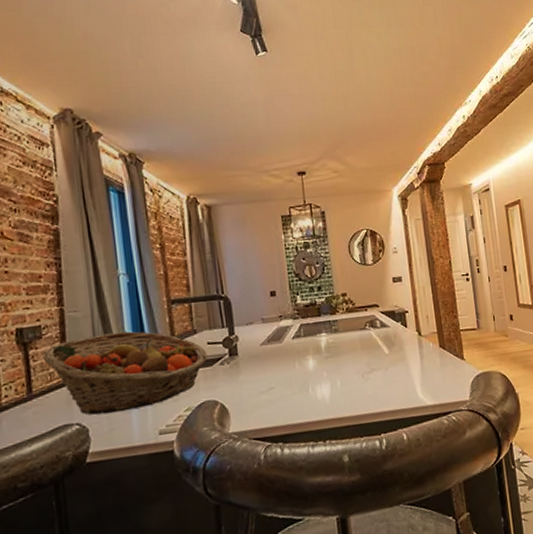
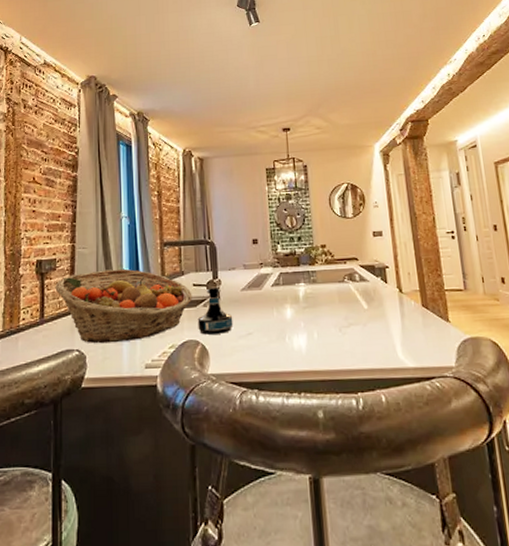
tequila bottle: none [214,343,254,394] -> present [197,286,233,335]

